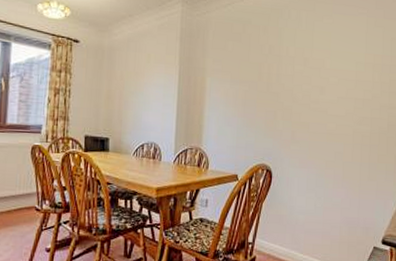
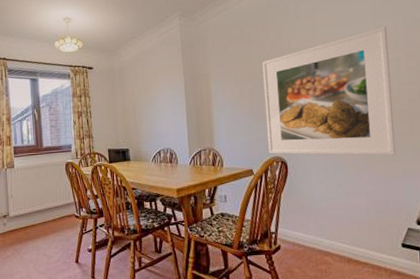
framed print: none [256,49,376,174] -> present [262,27,396,156]

